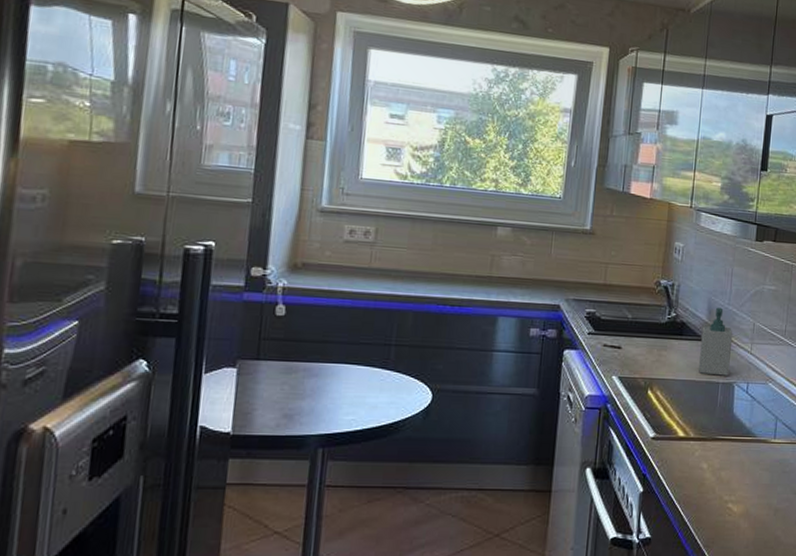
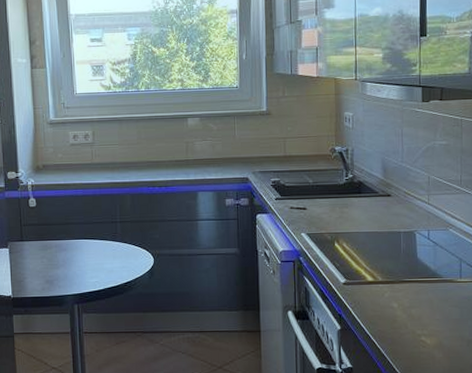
soap bottle: present [698,307,733,376] -> none [379,165,410,226]

